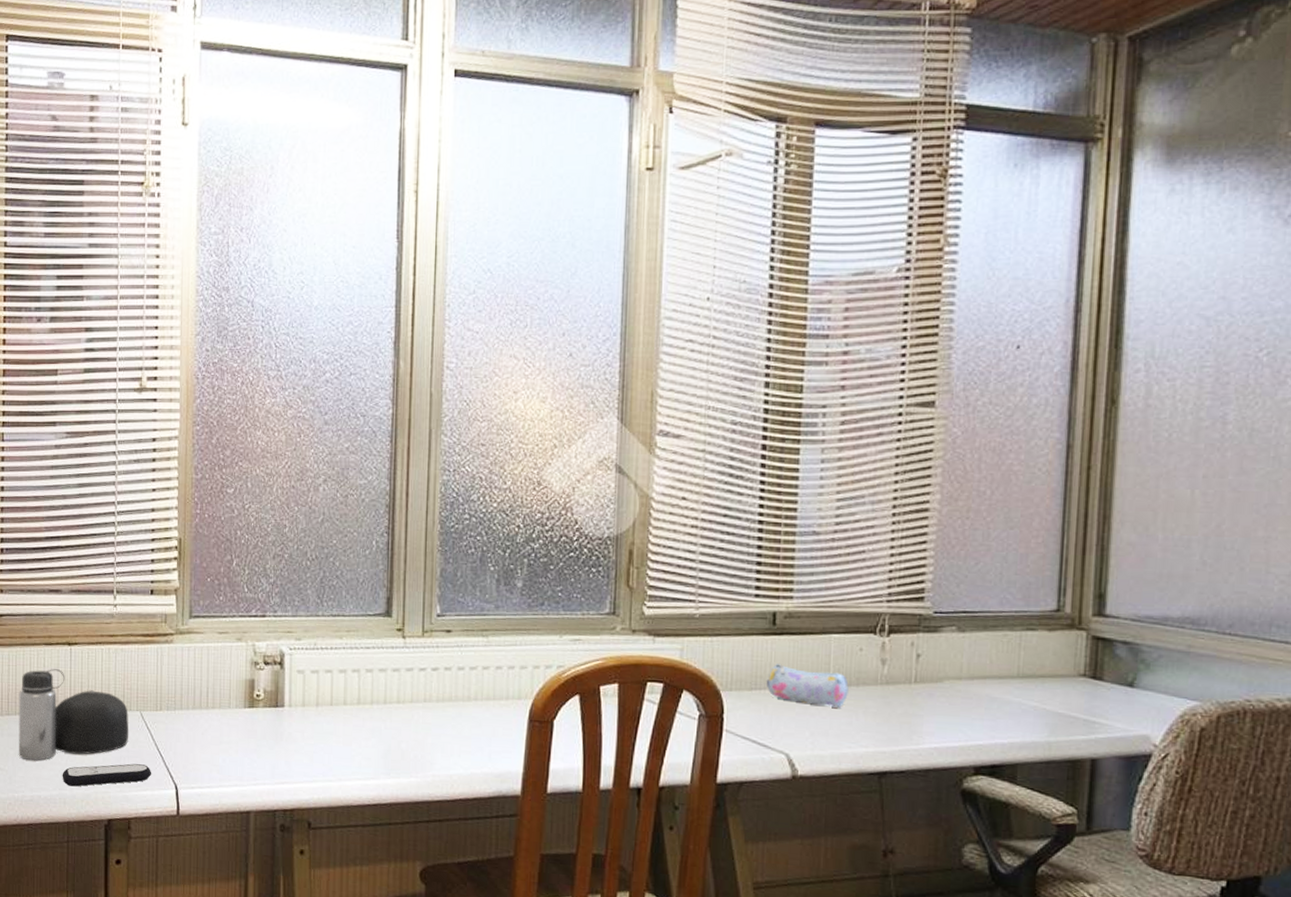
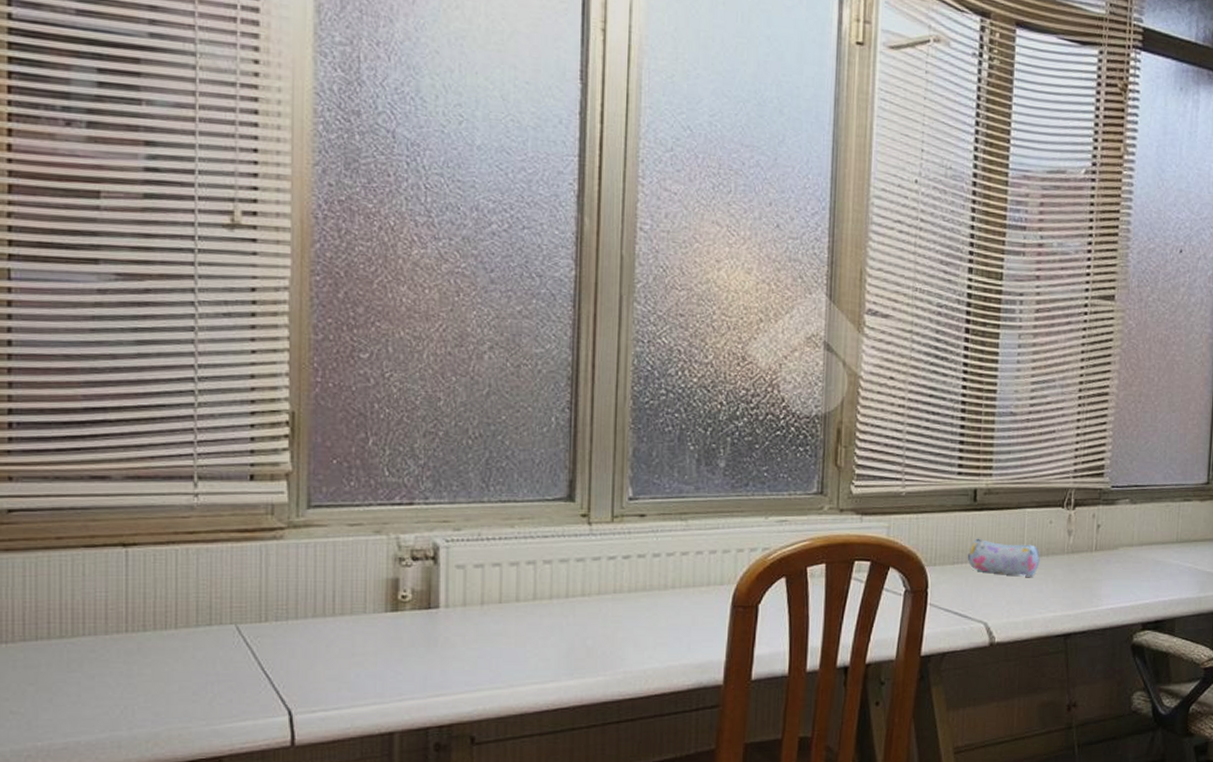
water bottle: present [18,669,129,760] -> none [41,578,220,697]
remote control: present [62,763,152,787] -> none [114,689,254,725]

